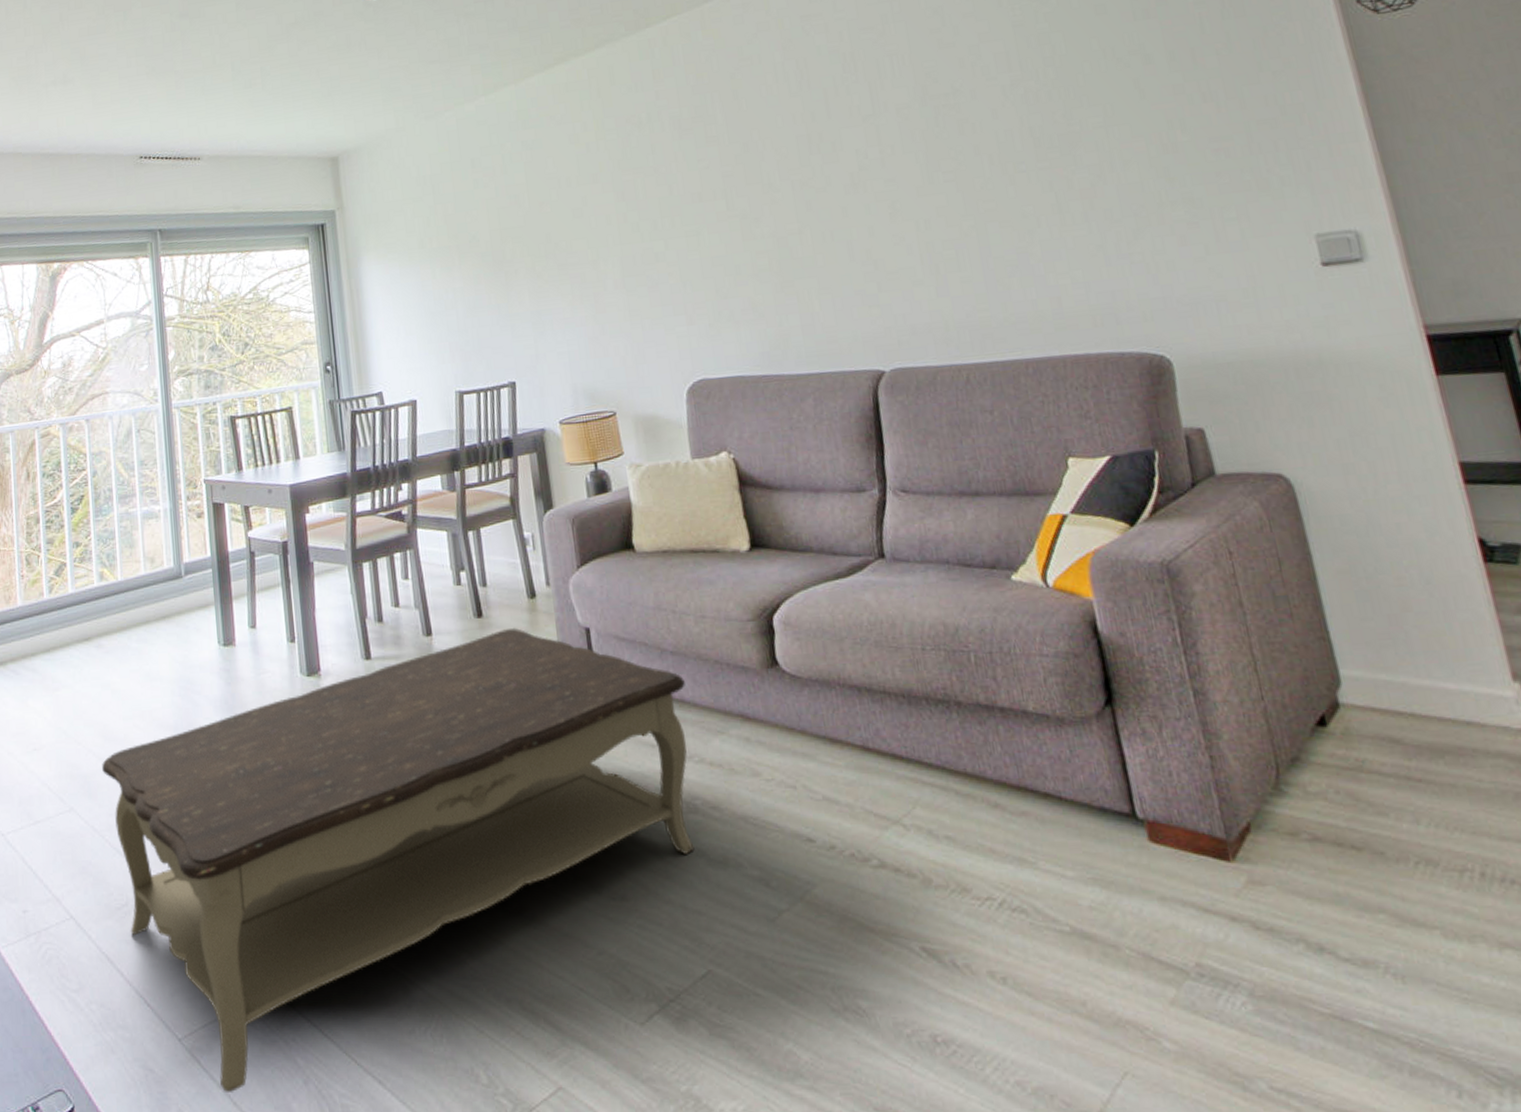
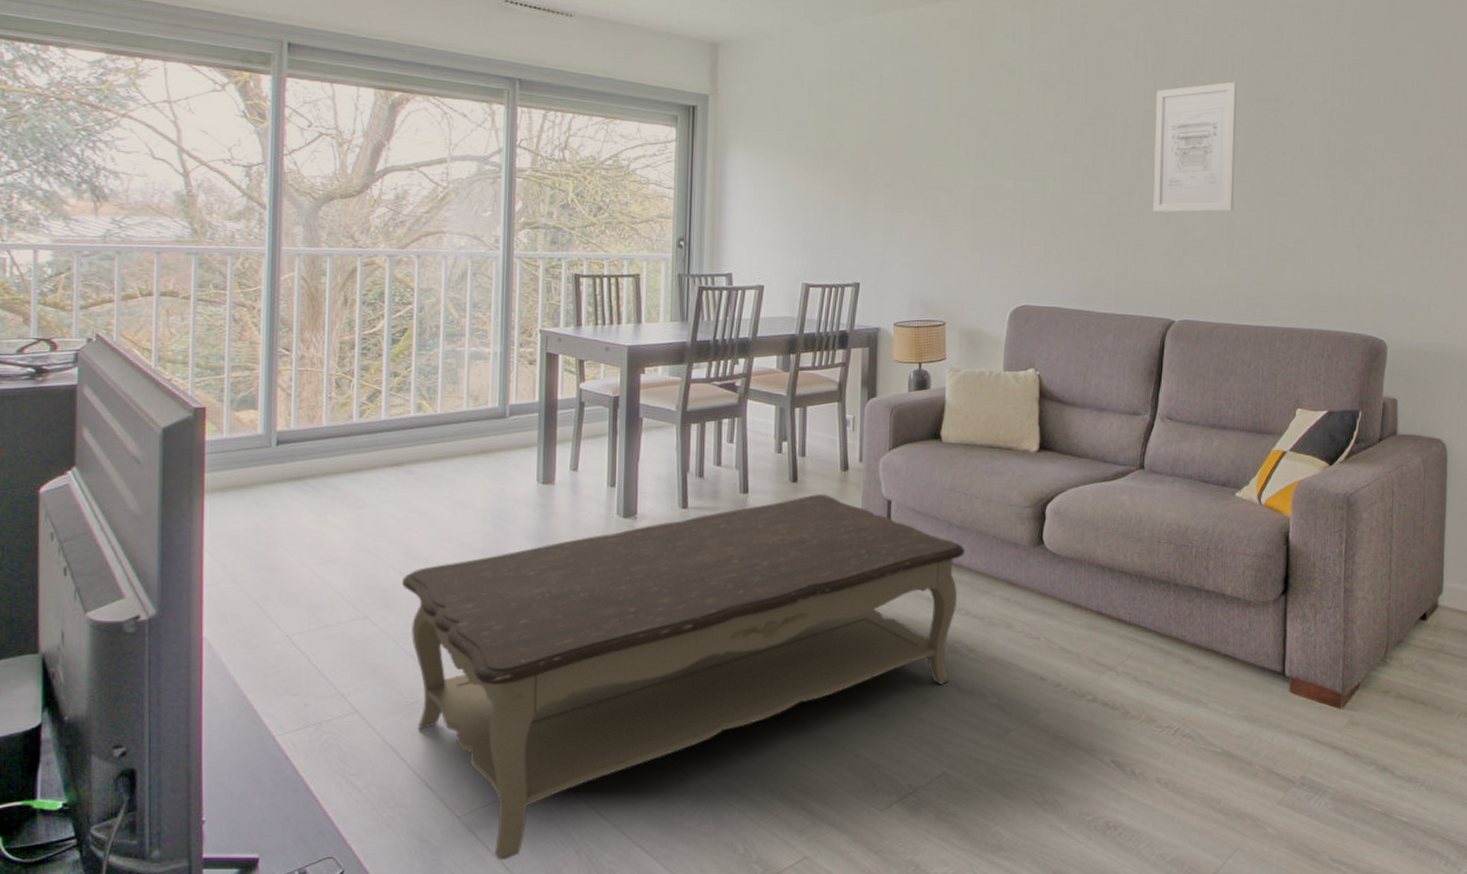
wall art: none [807,83,929,248] -> present [1153,81,1237,213]

